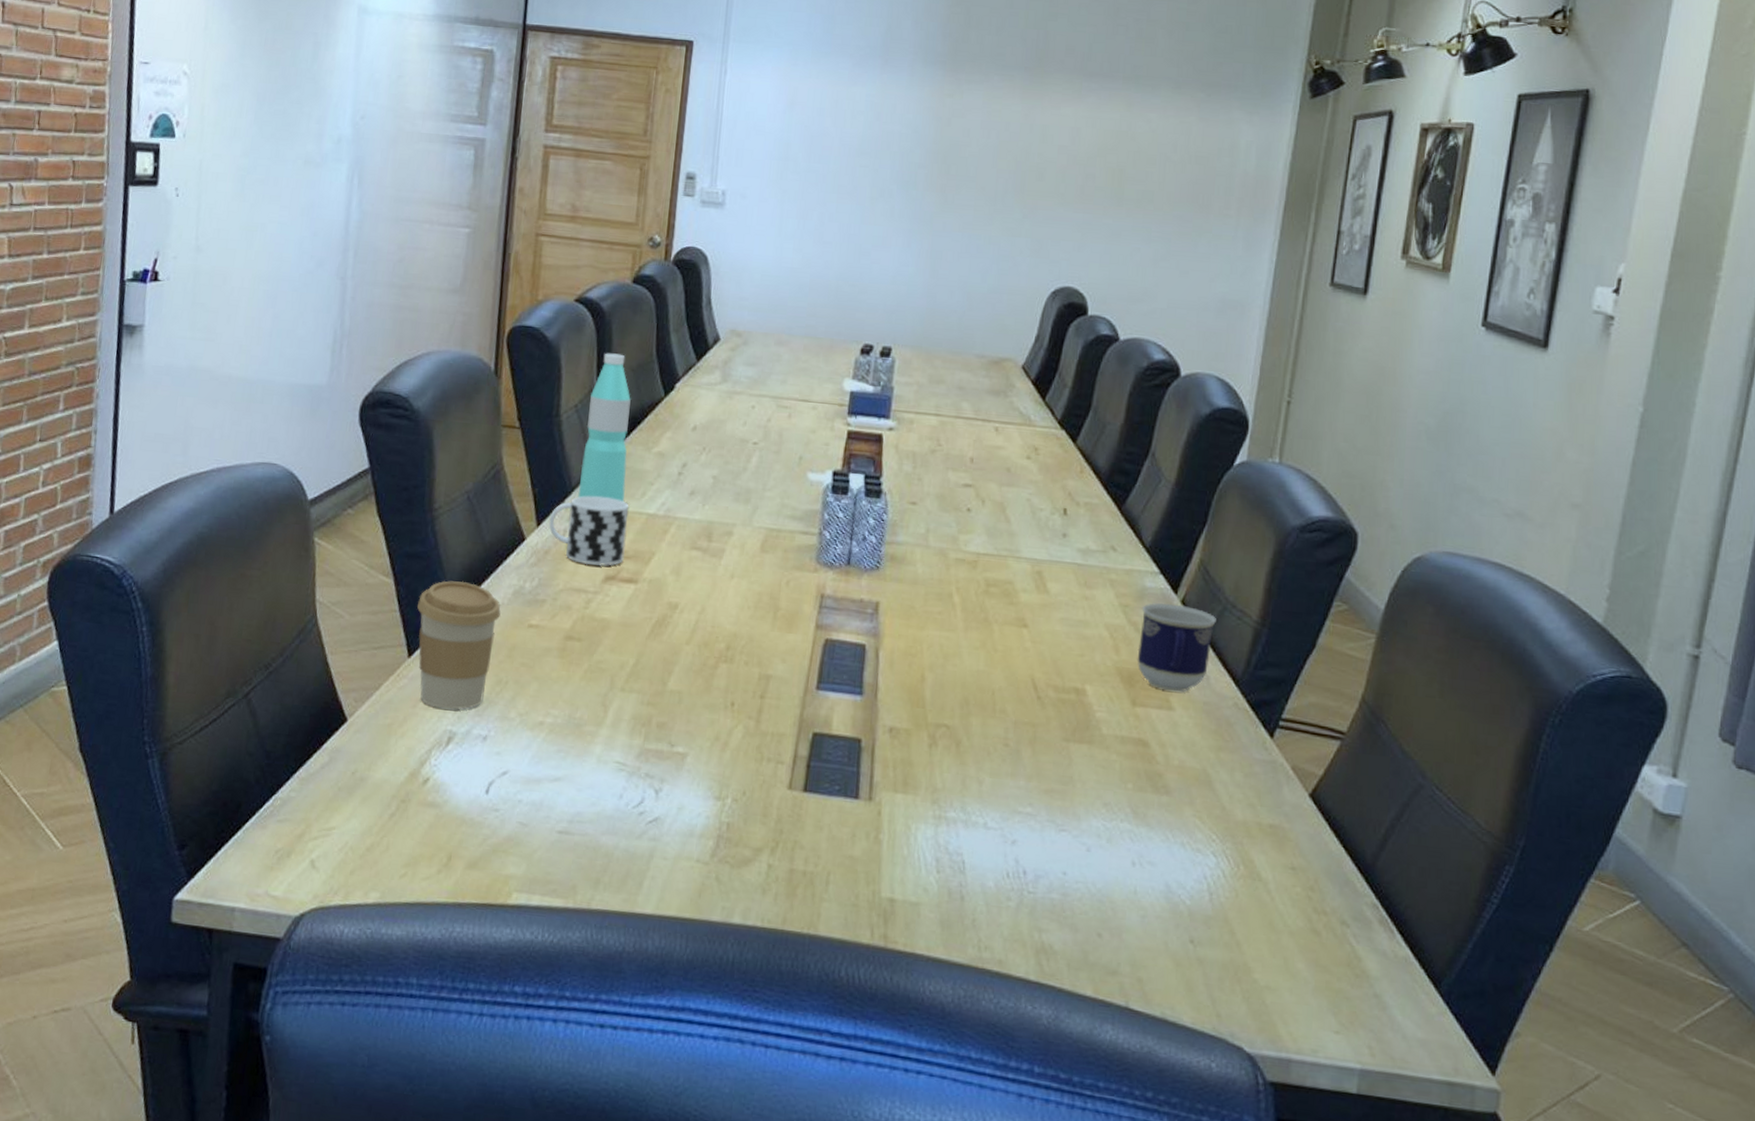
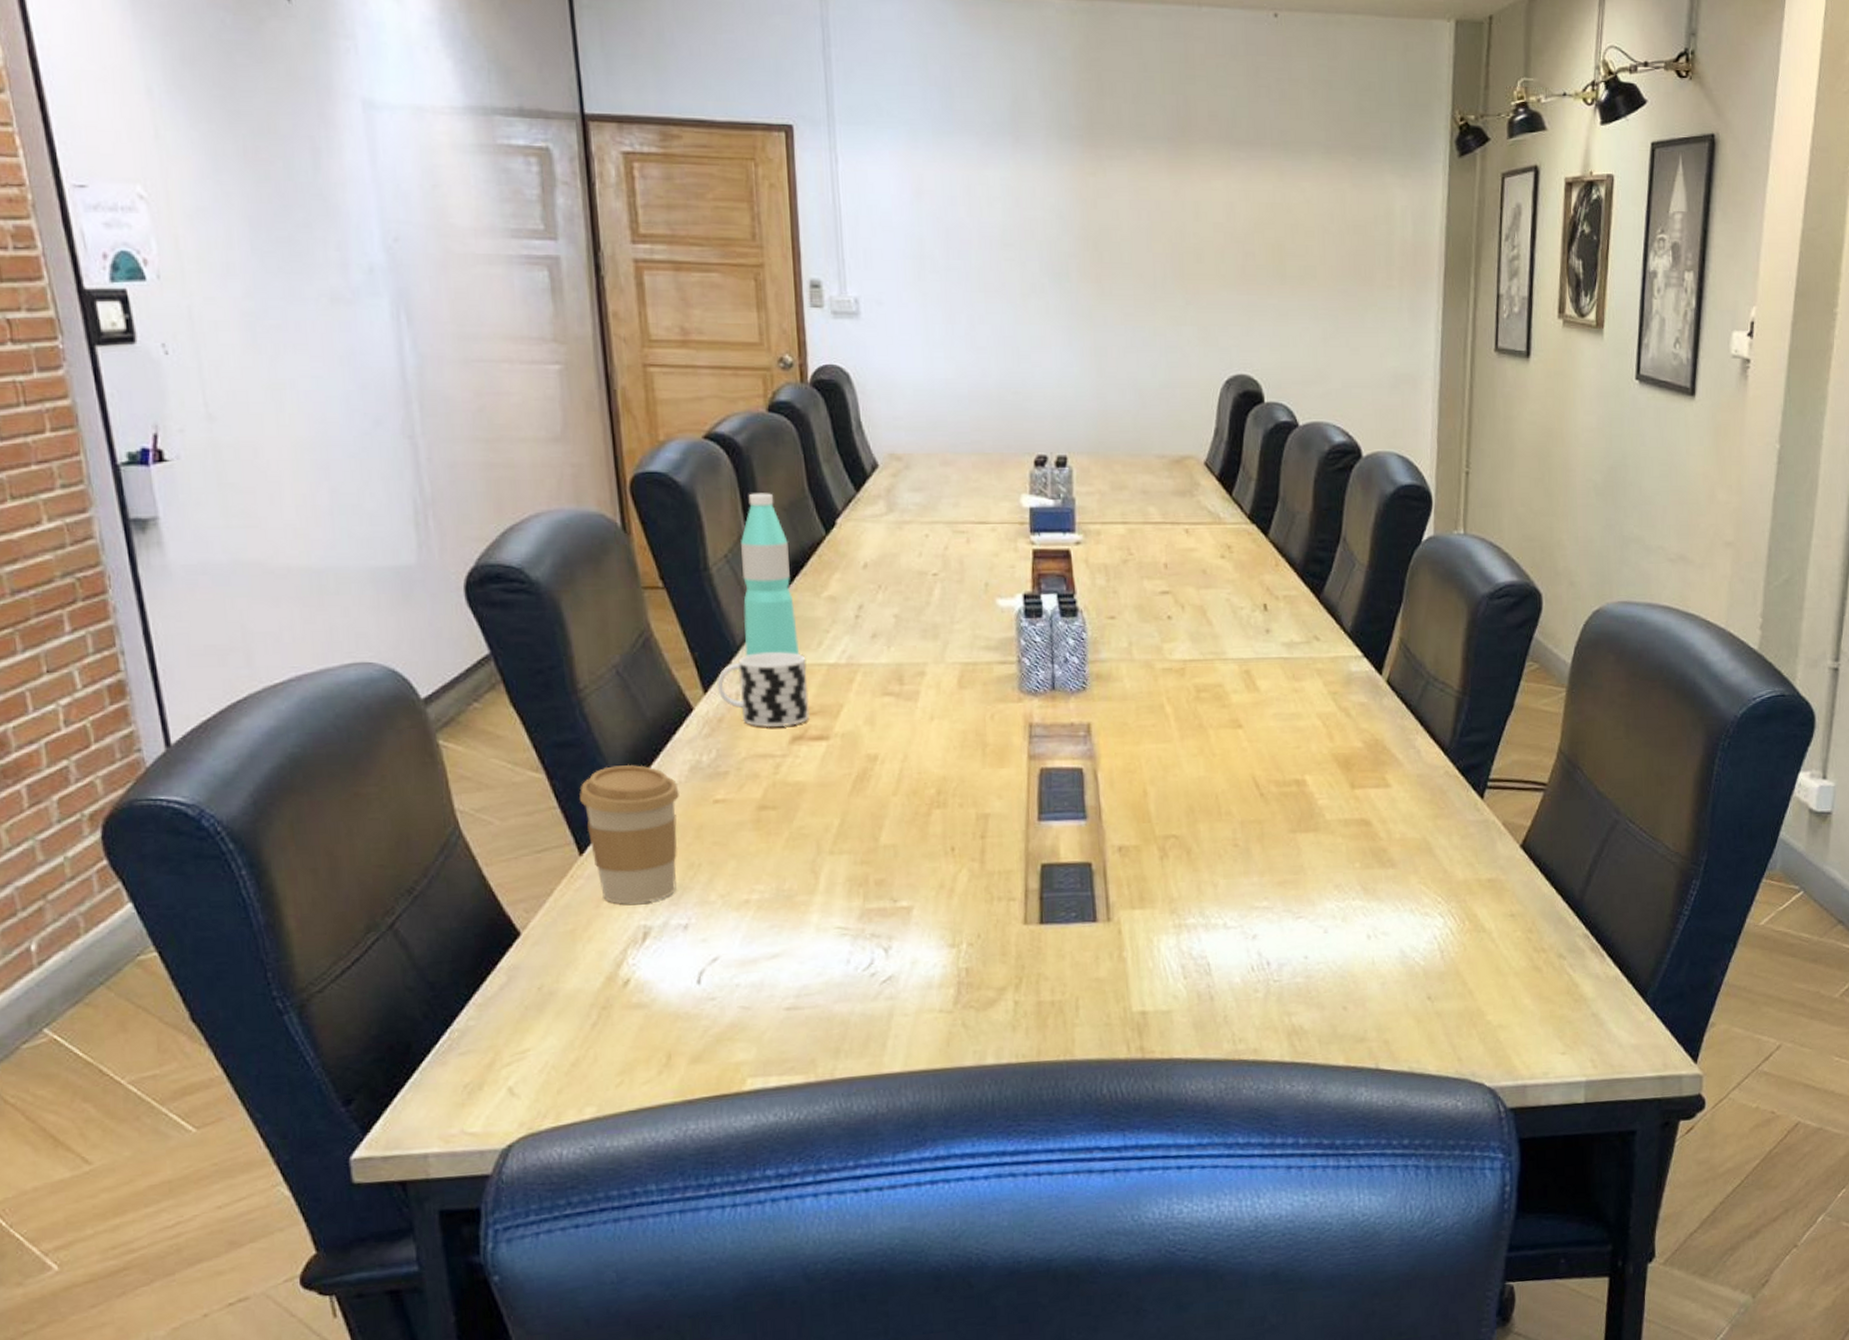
cup: present [1137,603,1216,692] -> none [1350,685,1421,769]

